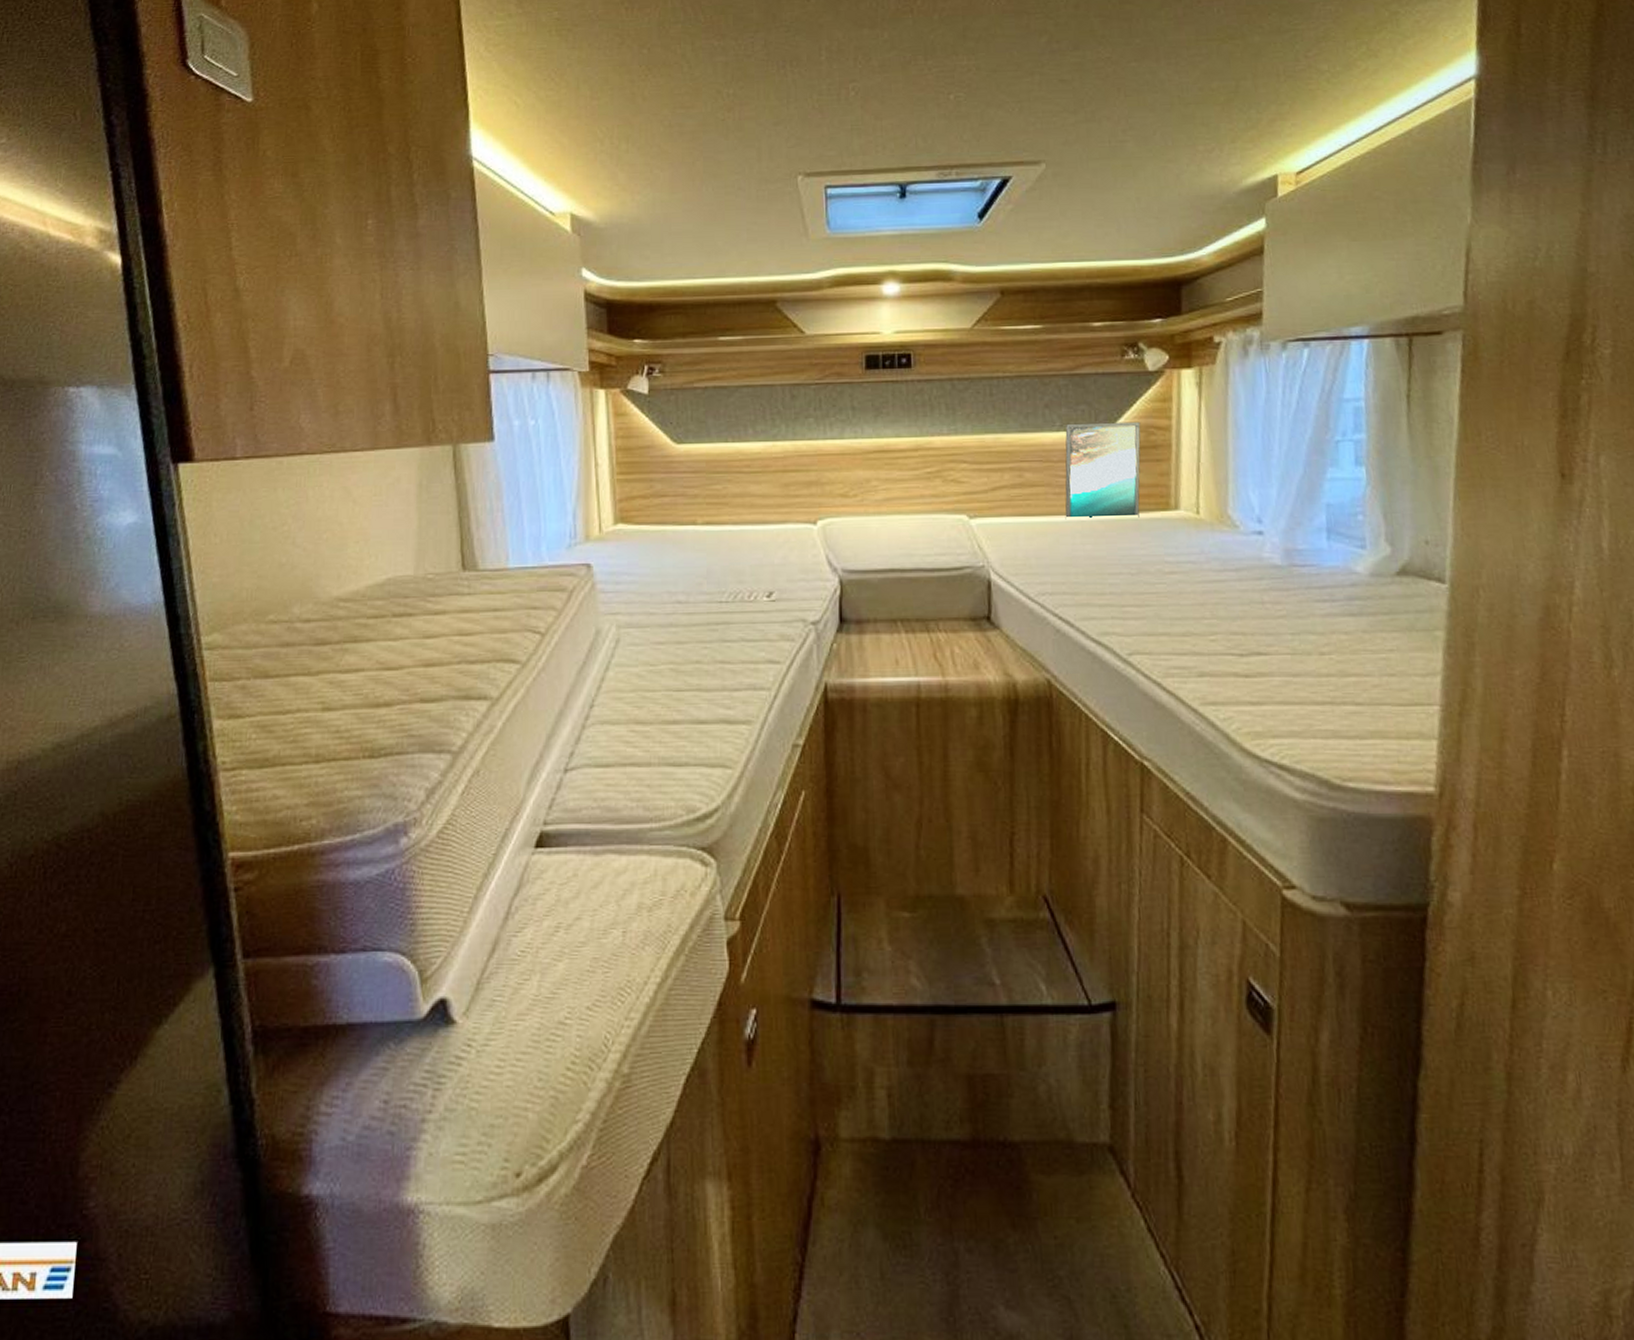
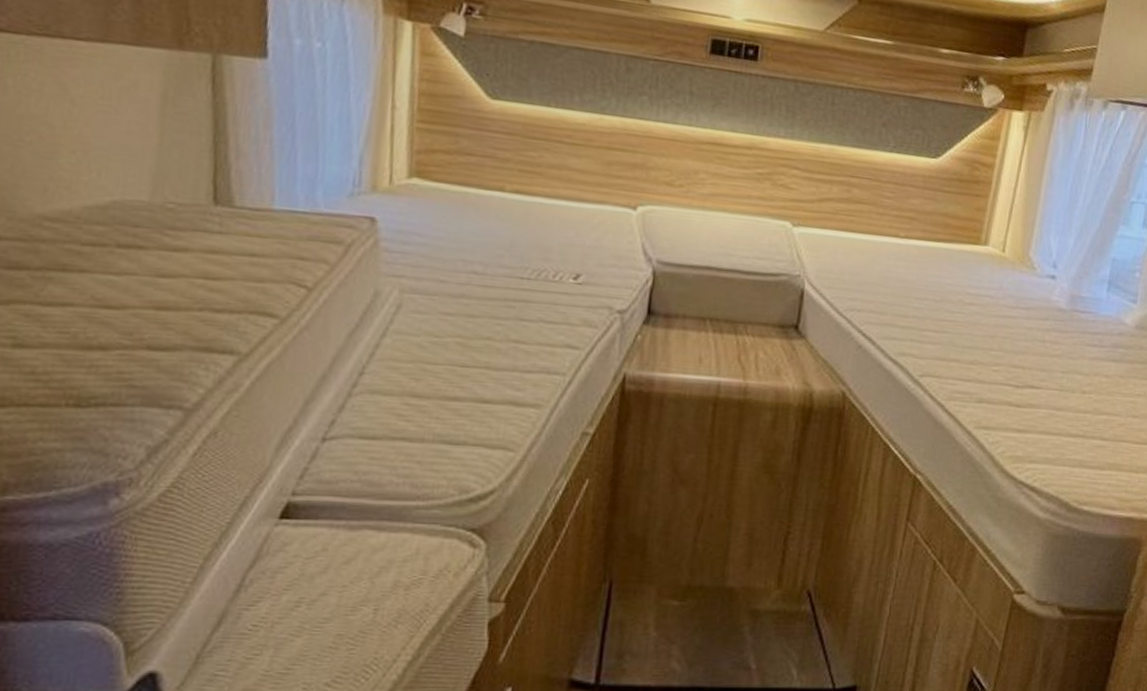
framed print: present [1065,421,1141,520] -> none [884,146,968,248]

